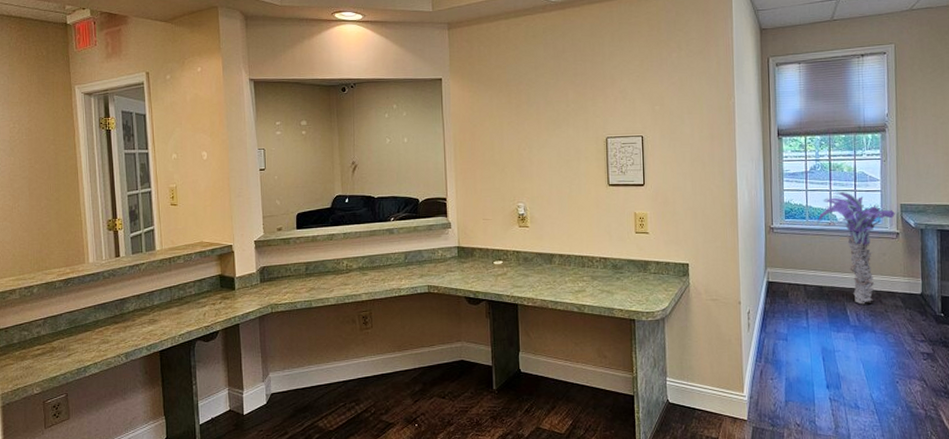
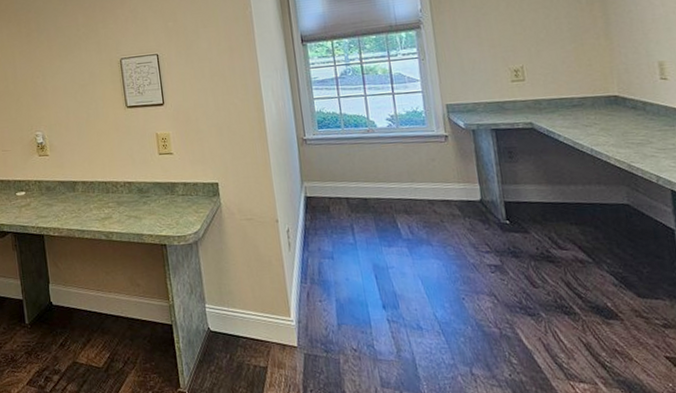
palm tree: present [817,191,895,305] -> none [354,95,441,216]

